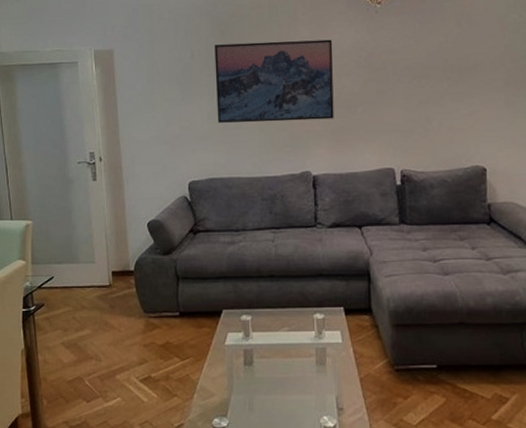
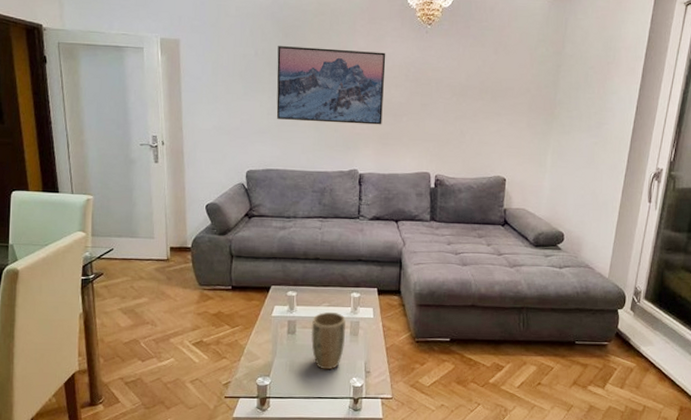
plant pot: none [270,337,312,408] -> present [310,311,346,370]

